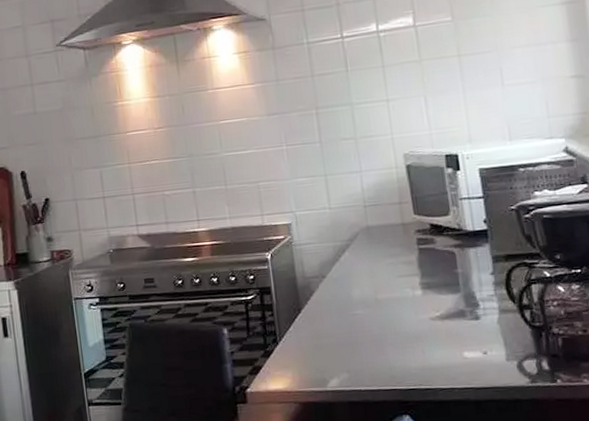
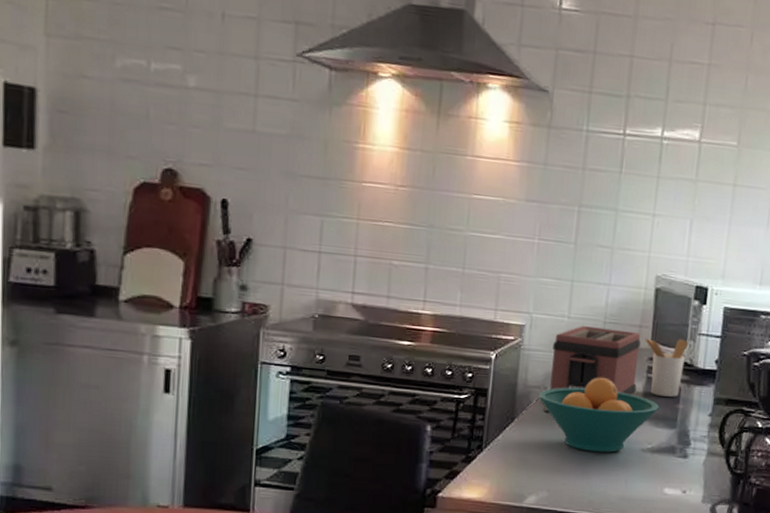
fruit bowl: none [317,256,438,329] -> present [537,377,659,453]
toaster: none [321,209,411,299] -> present [542,325,641,412]
utensil holder: none [407,206,455,265] -> present [644,337,688,397]

